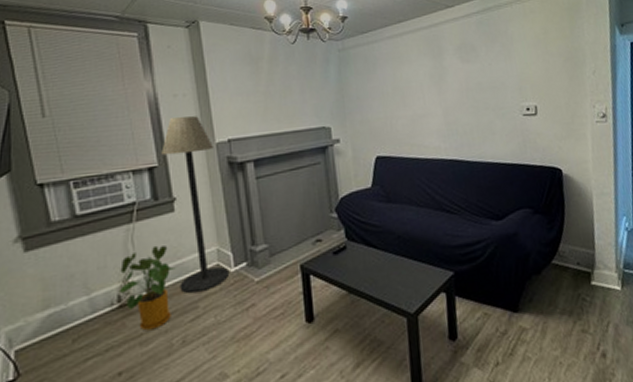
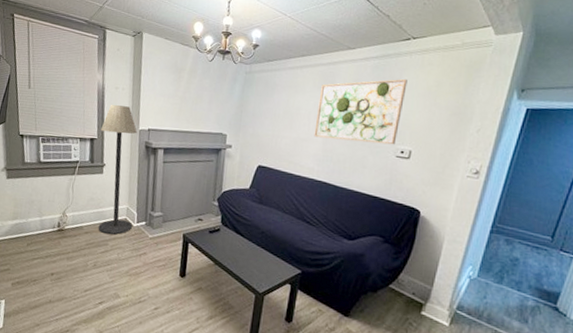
house plant: present [118,245,176,331] -> none [59,194,98,252]
wall art: none [427,30,519,111] -> present [314,78,407,145]

